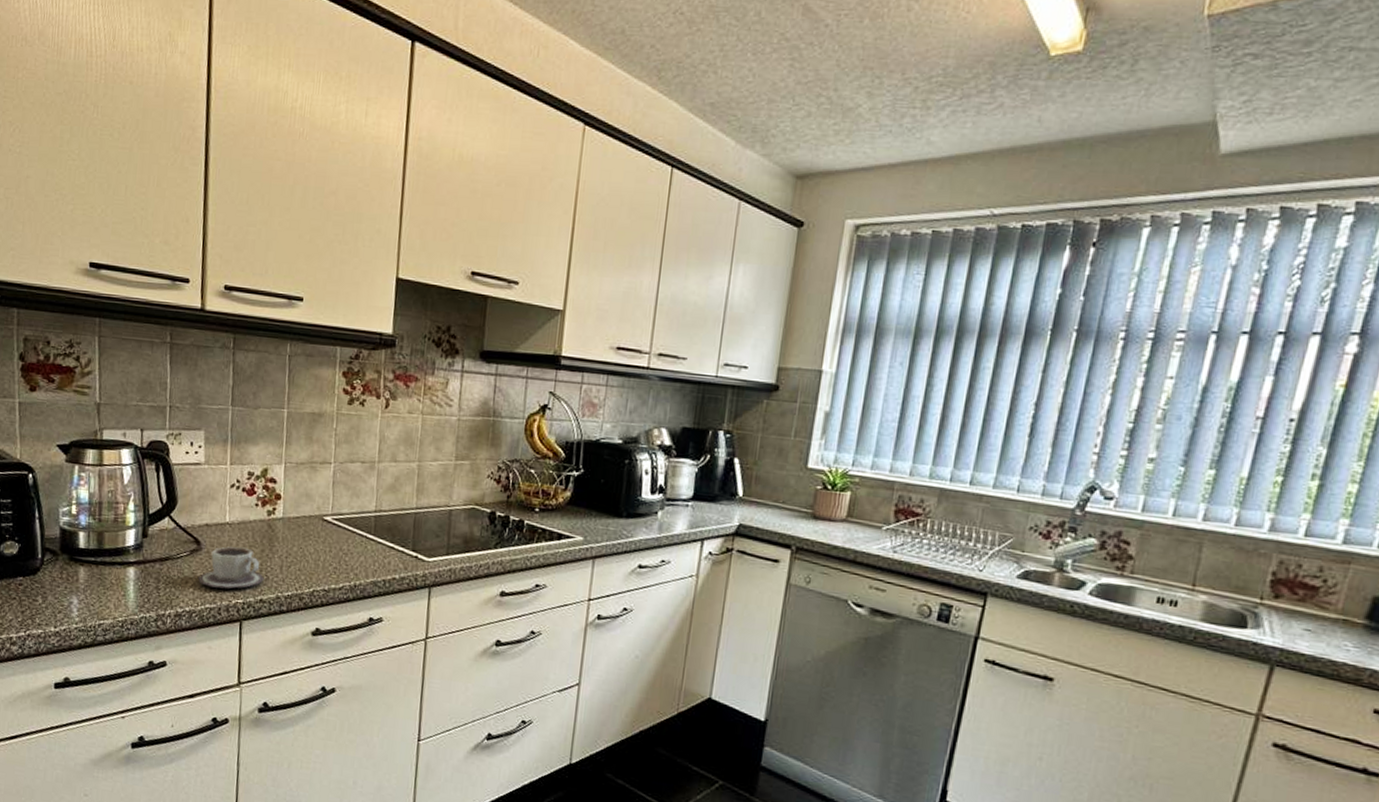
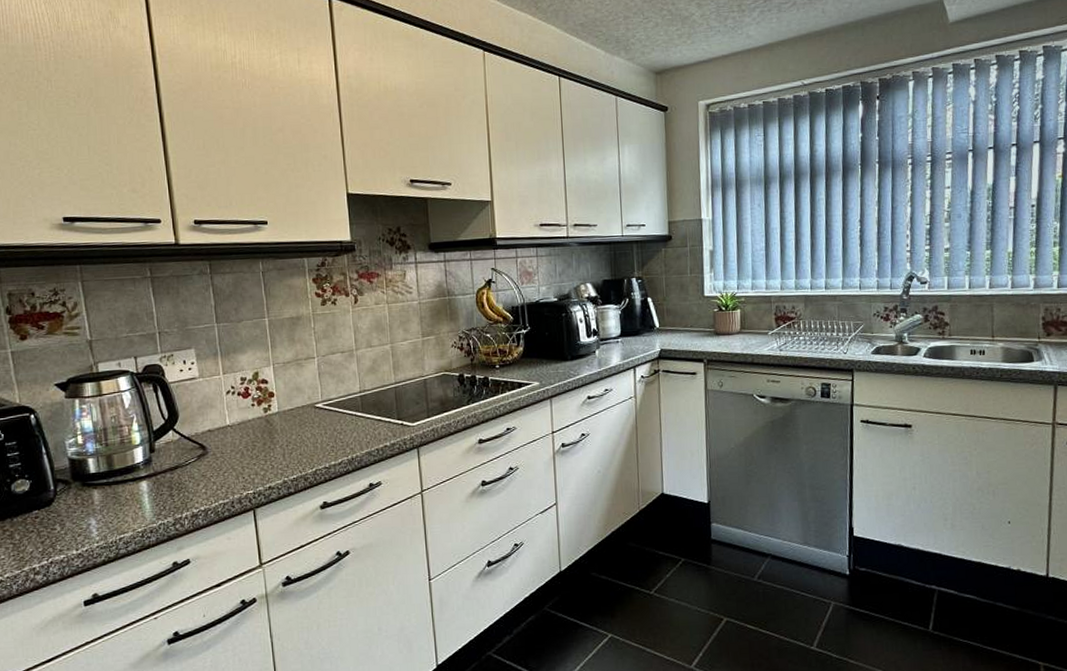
cup: present [197,546,264,589] -> none [208,444,270,485]

